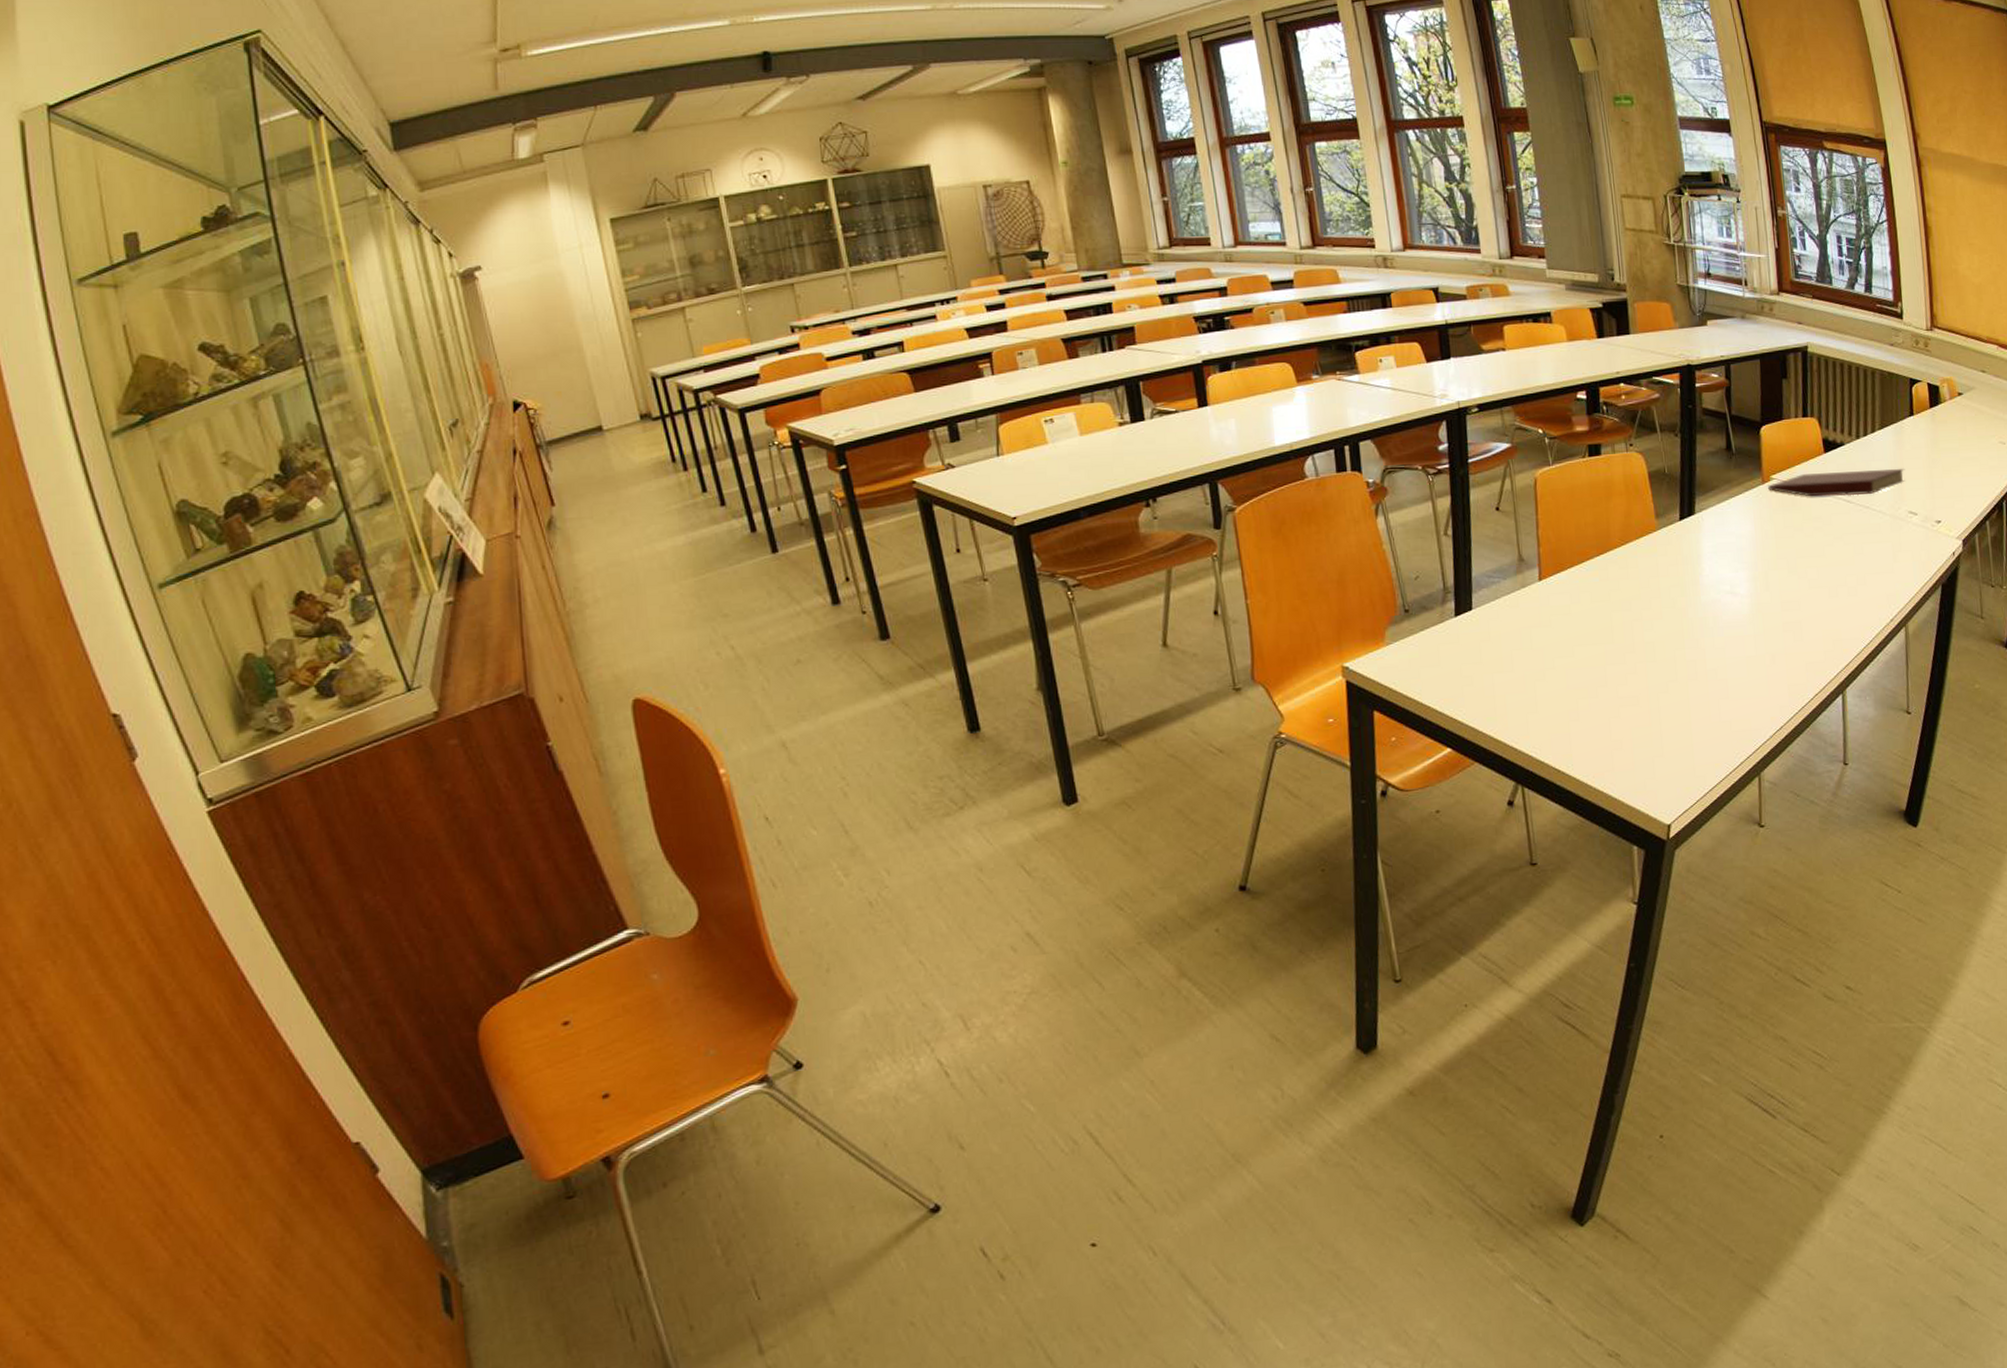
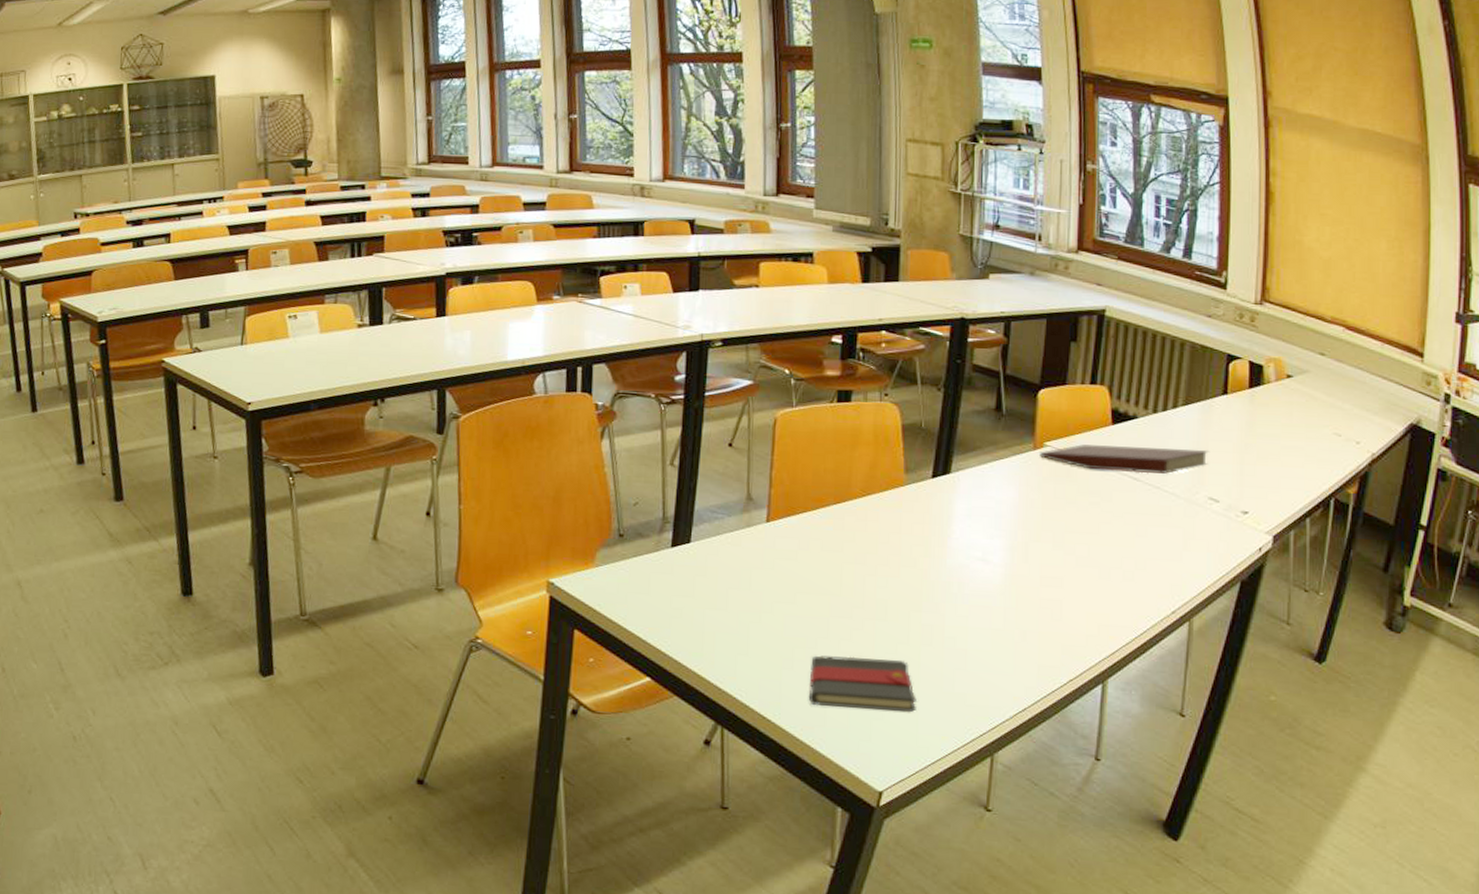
book: none [1594,698,1691,752] -> present [808,655,918,713]

